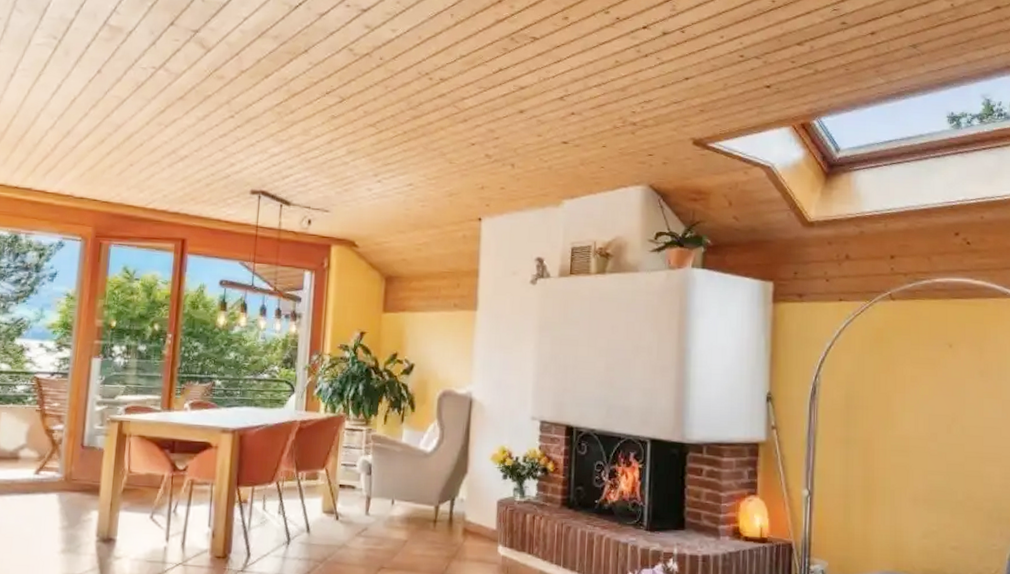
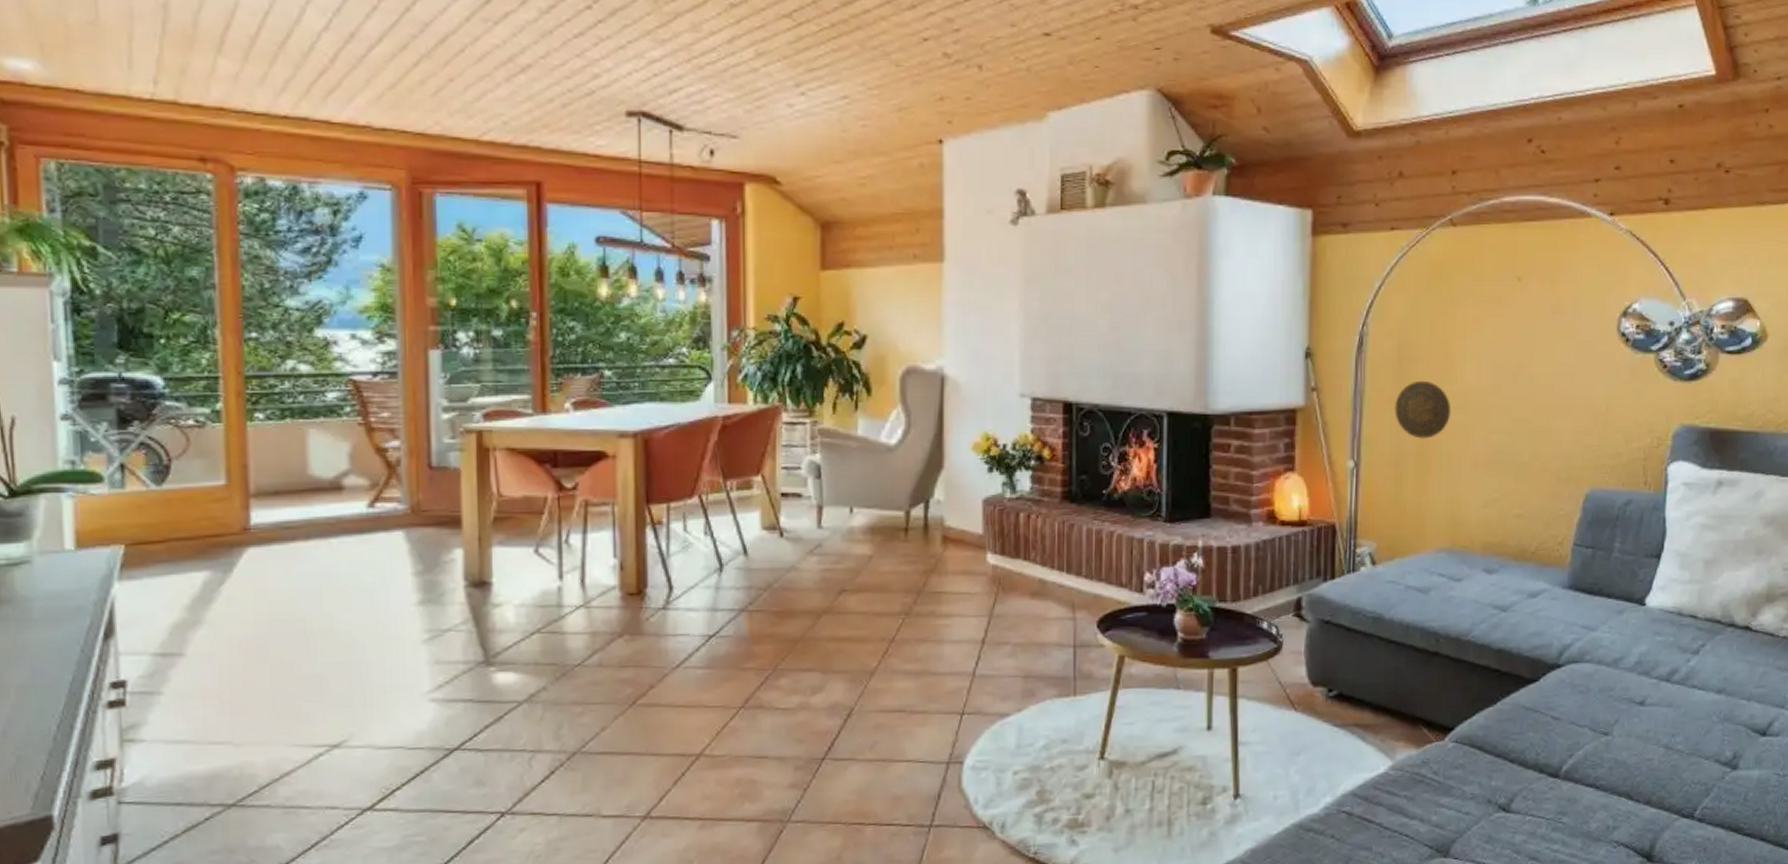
decorative plate: none [843,425,893,475] -> present [1394,380,1452,439]

